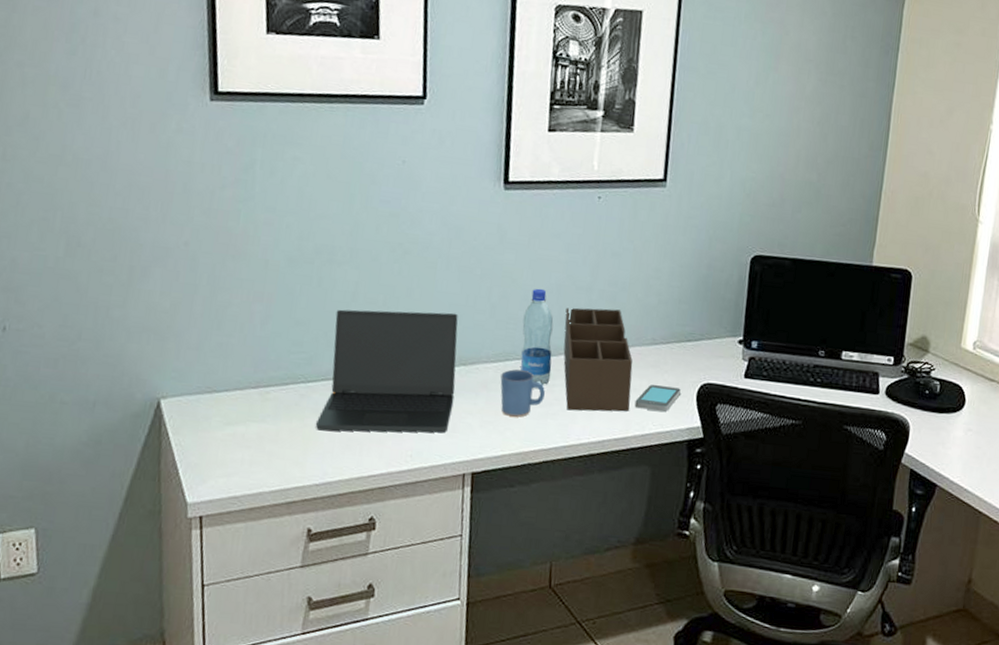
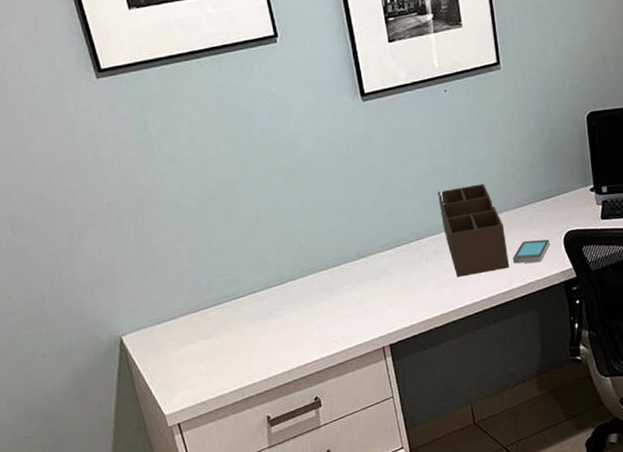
laptop: present [315,309,458,433] -> none [246,215,362,336]
mug: present [500,369,545,417] -> none [395,251,436,292]
bottle: present [520,288,554,386] -> none [403,179,438,262]

